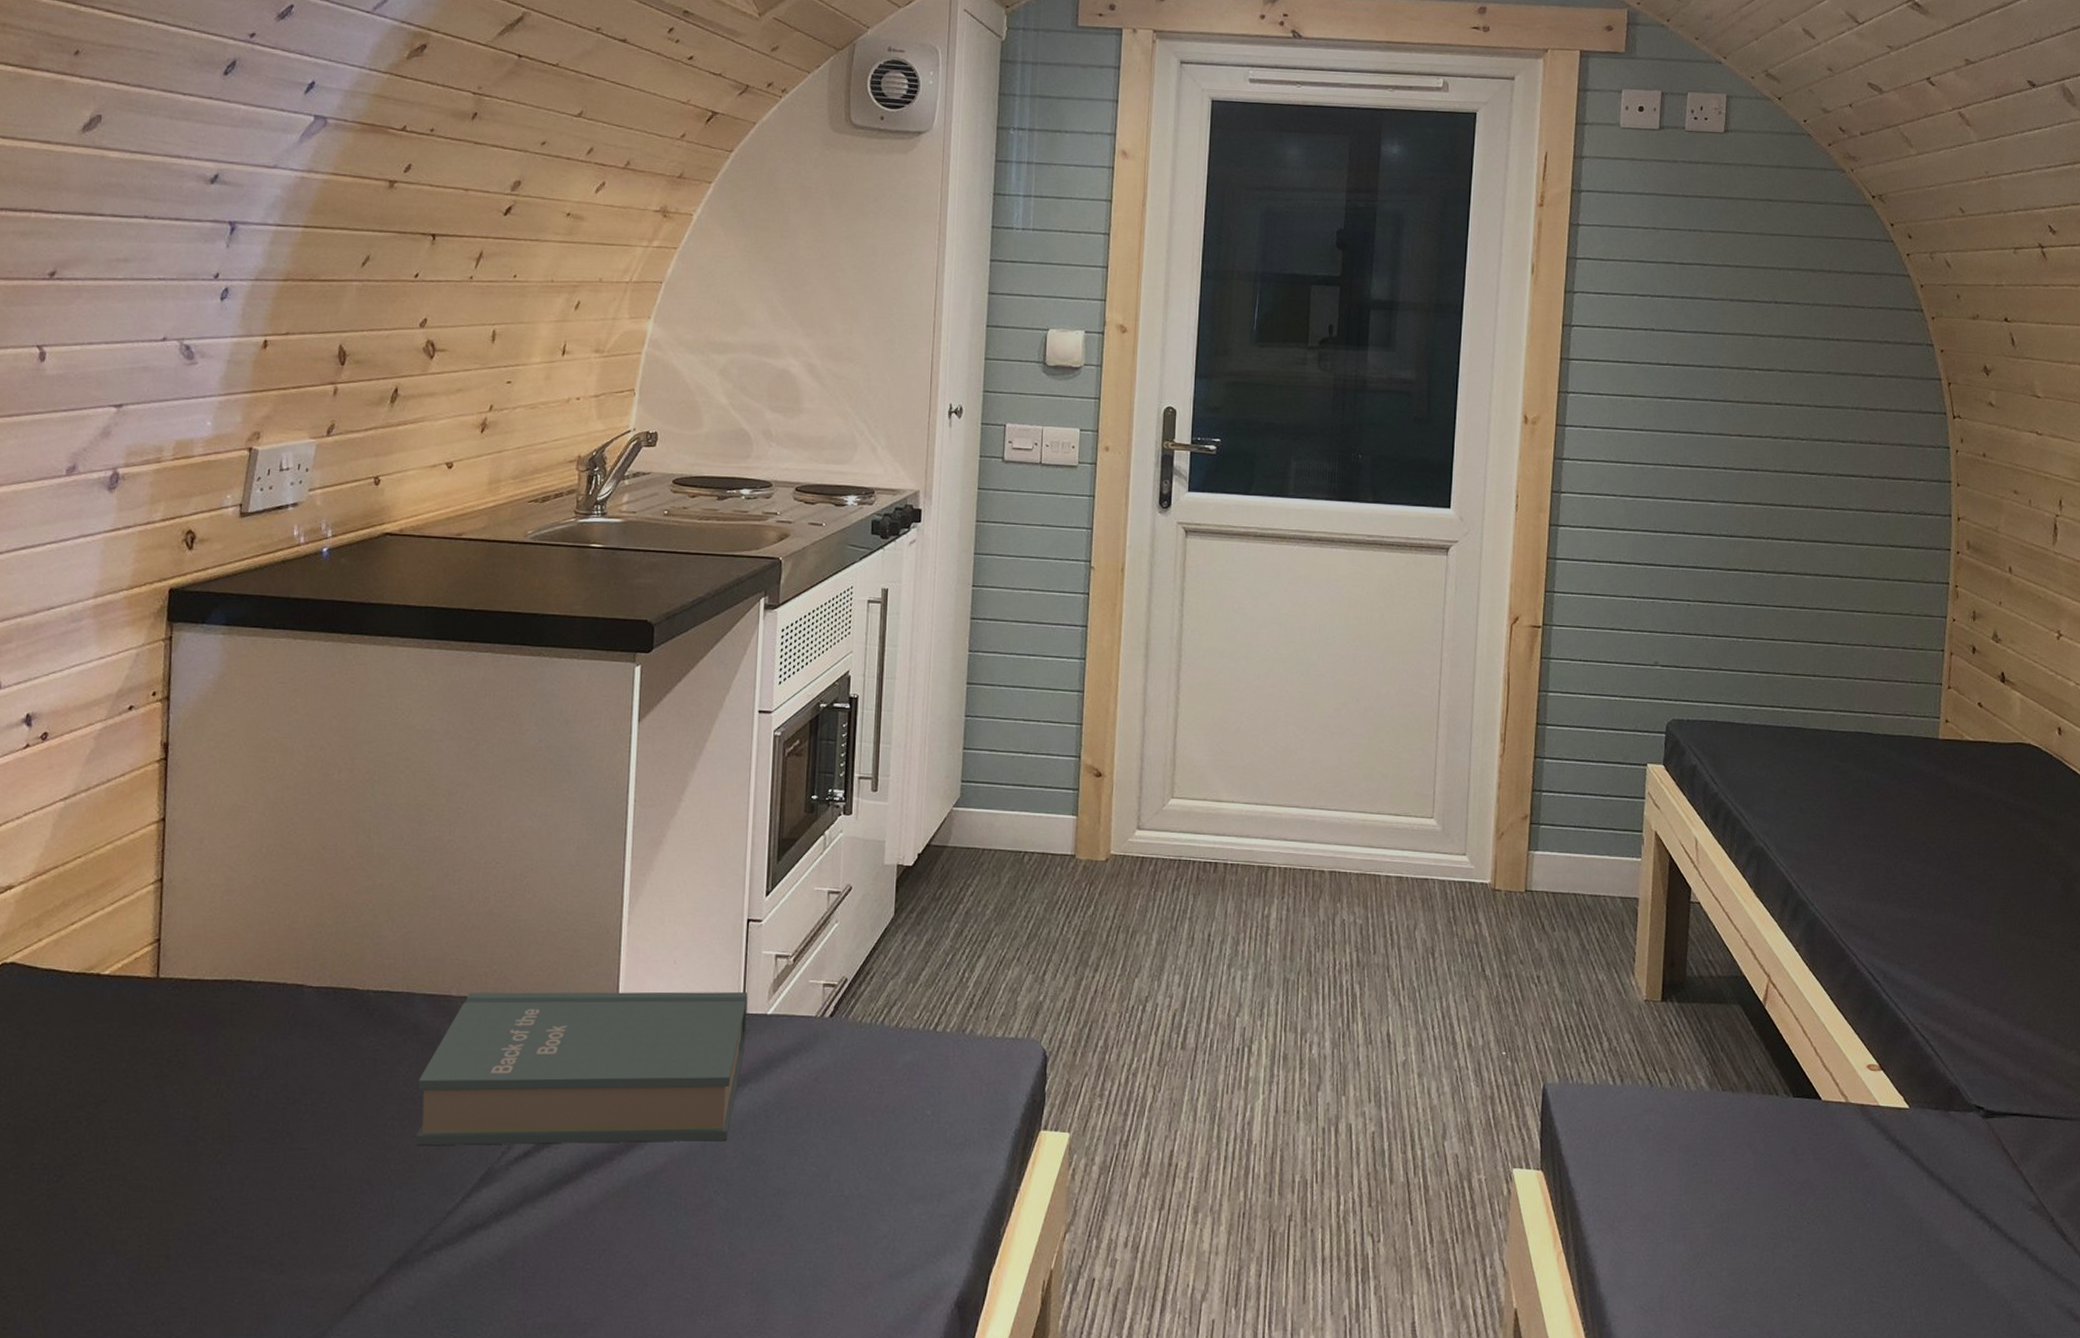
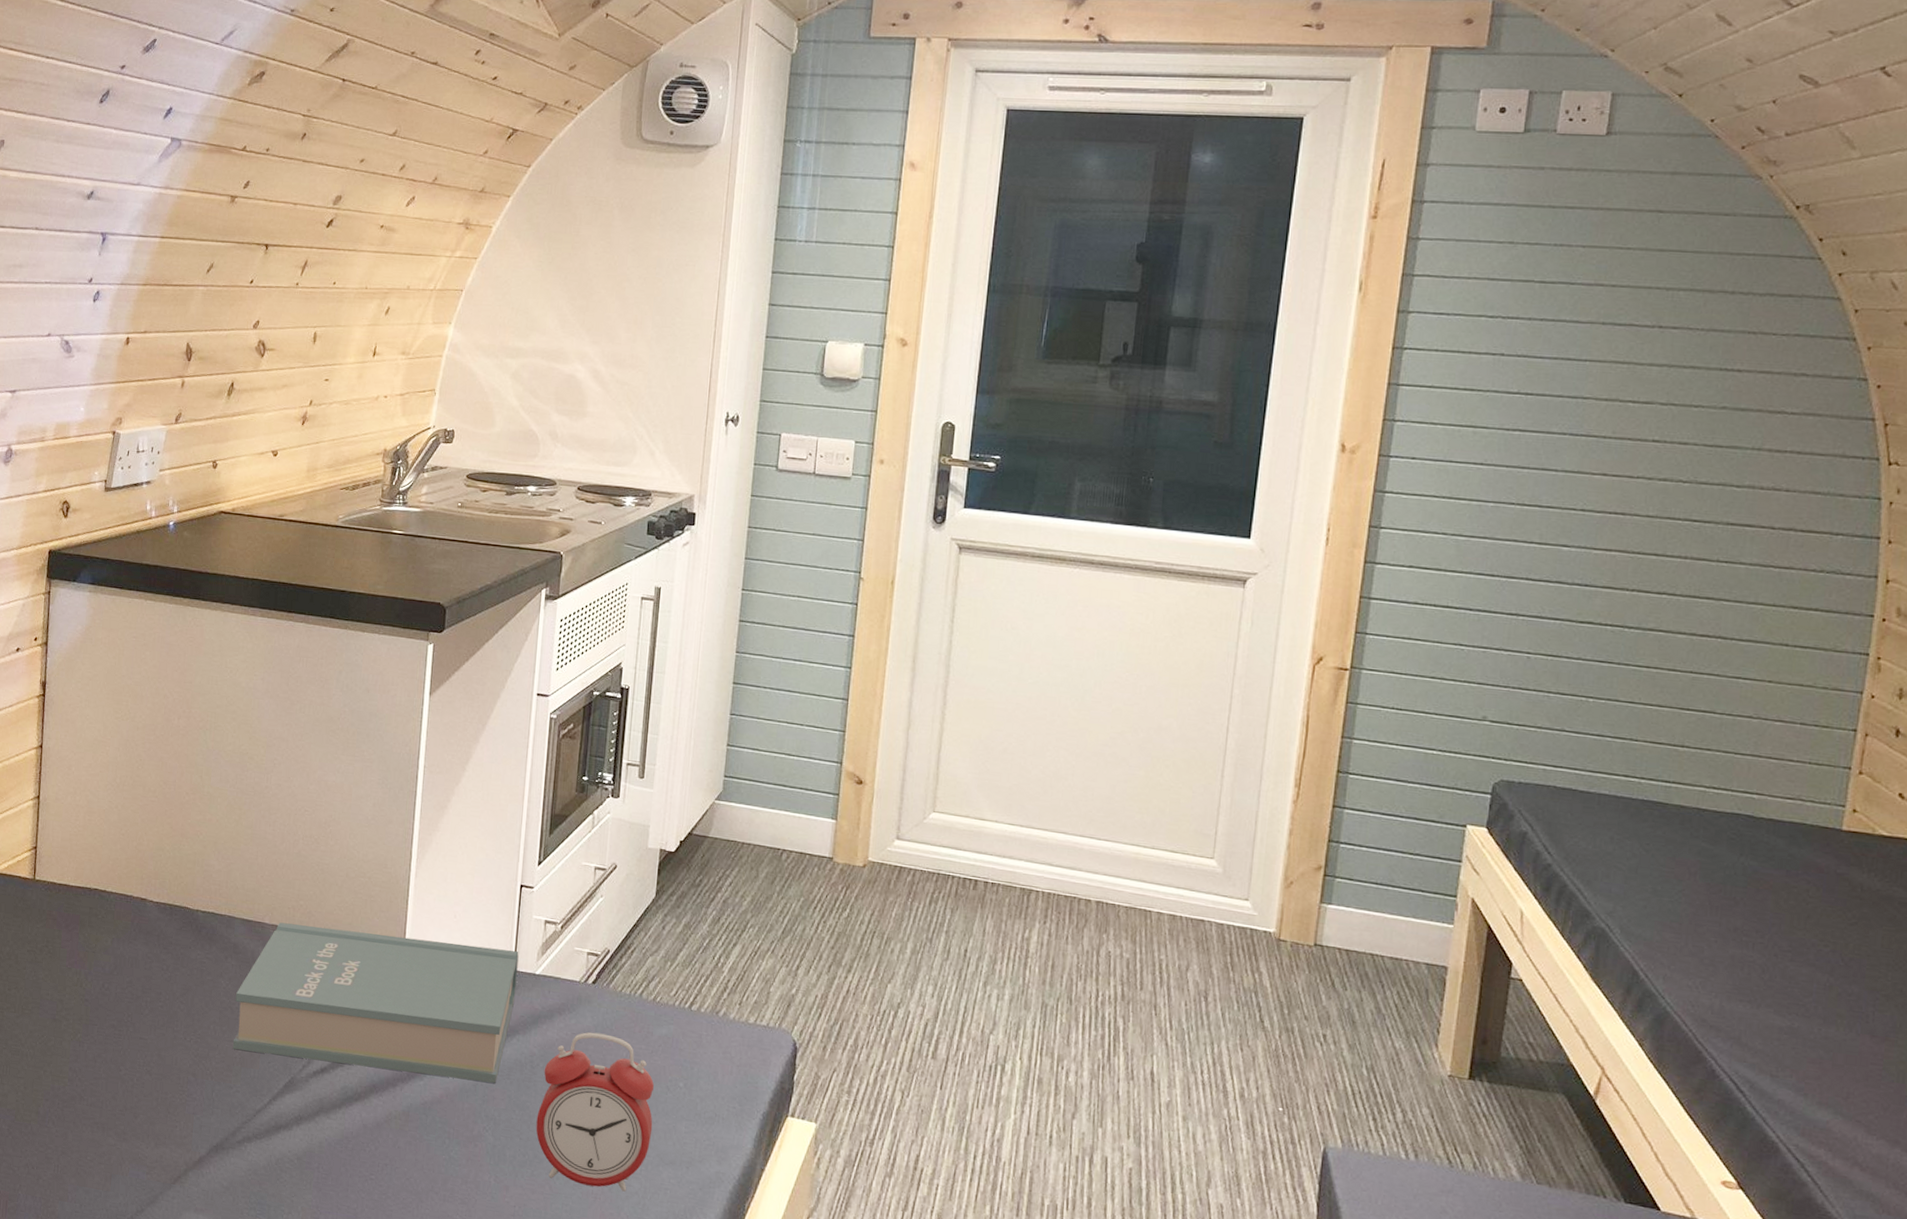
alarm clock: none [773,1069,900,1237] -> present [536,1032,654,1192]

